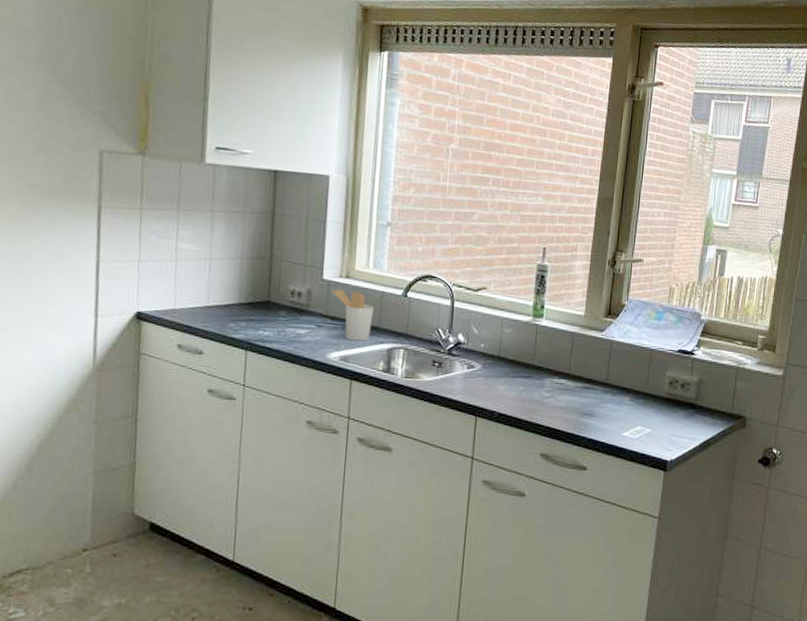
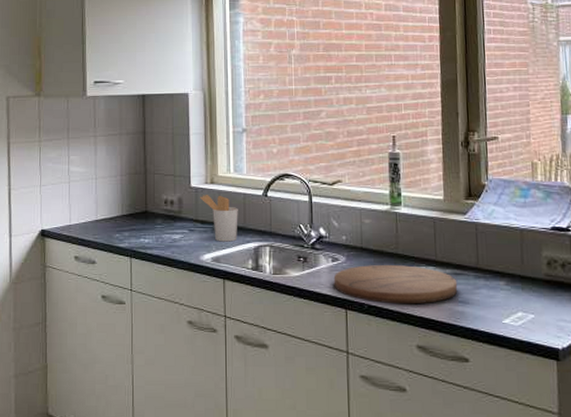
cutting board: none [466,374,586,415] -> present [333,265,458,304]

